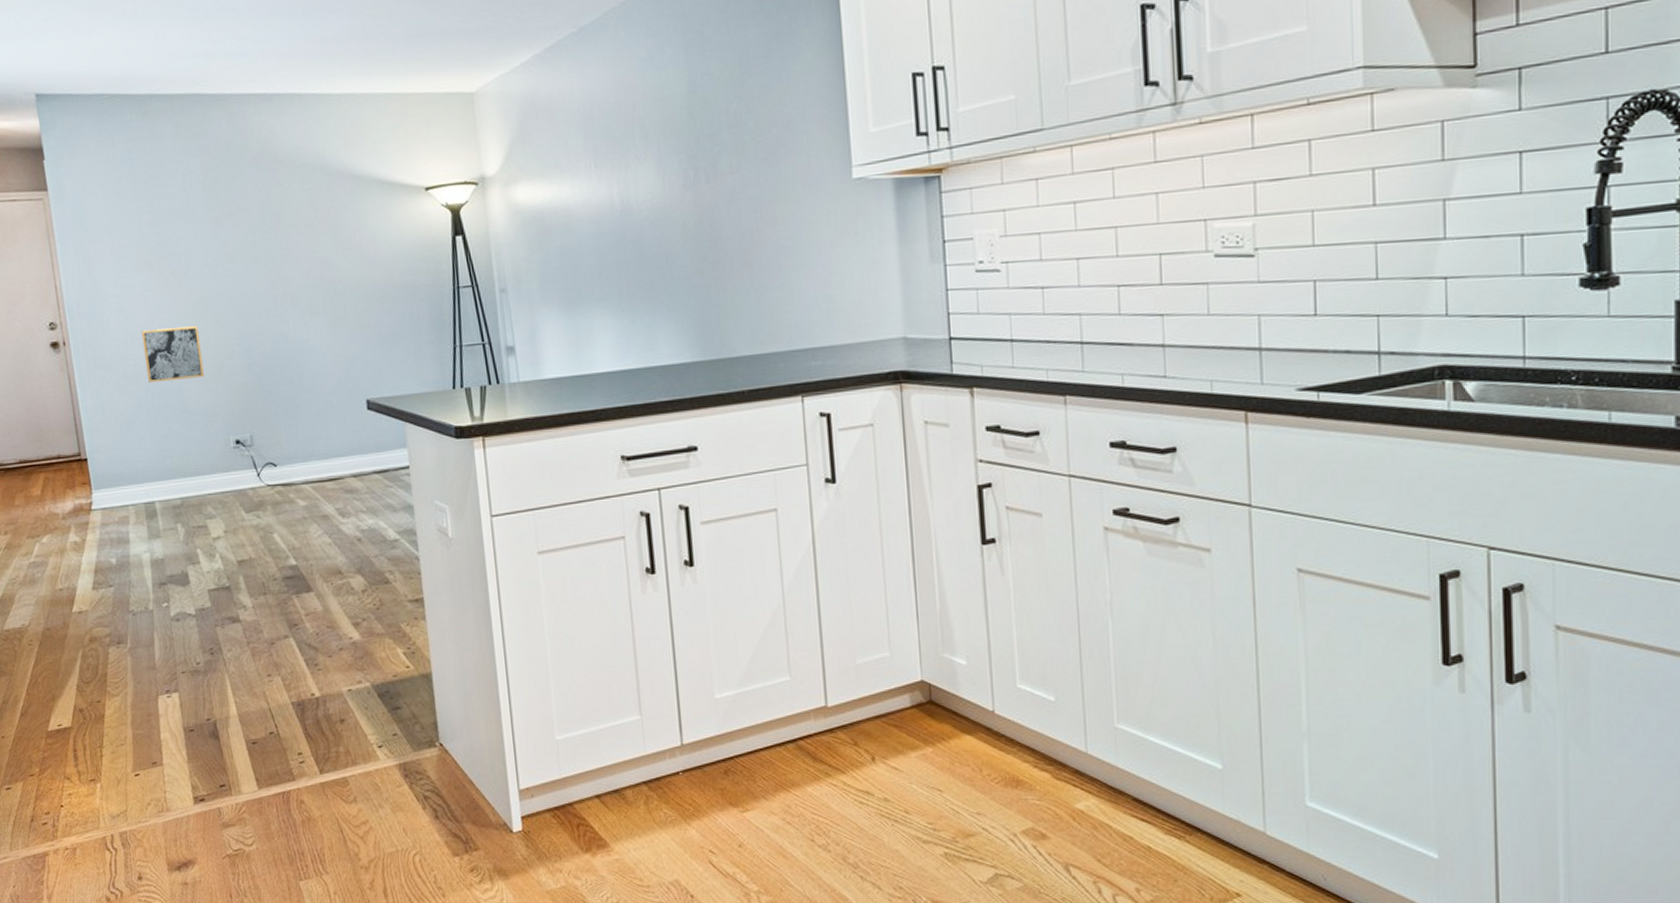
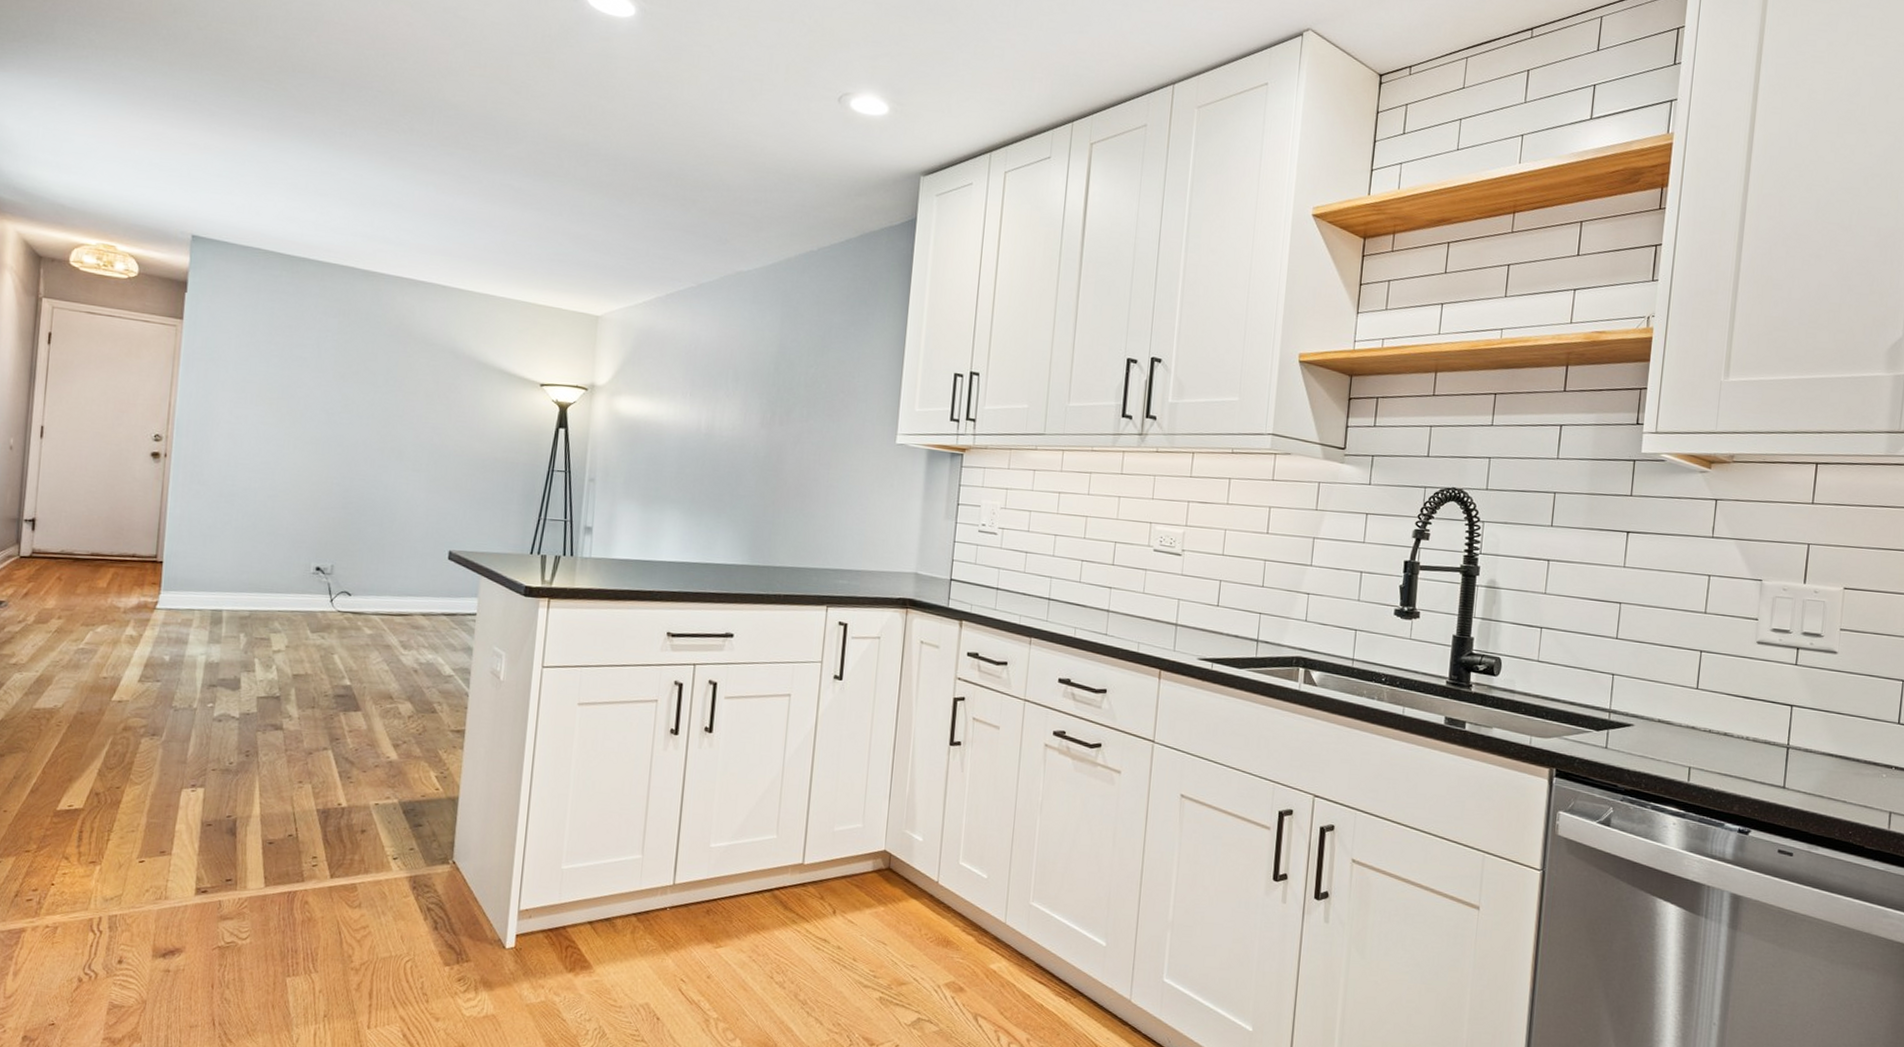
wall art: present [141,325,204,383] -> none [242,457,303,508]

